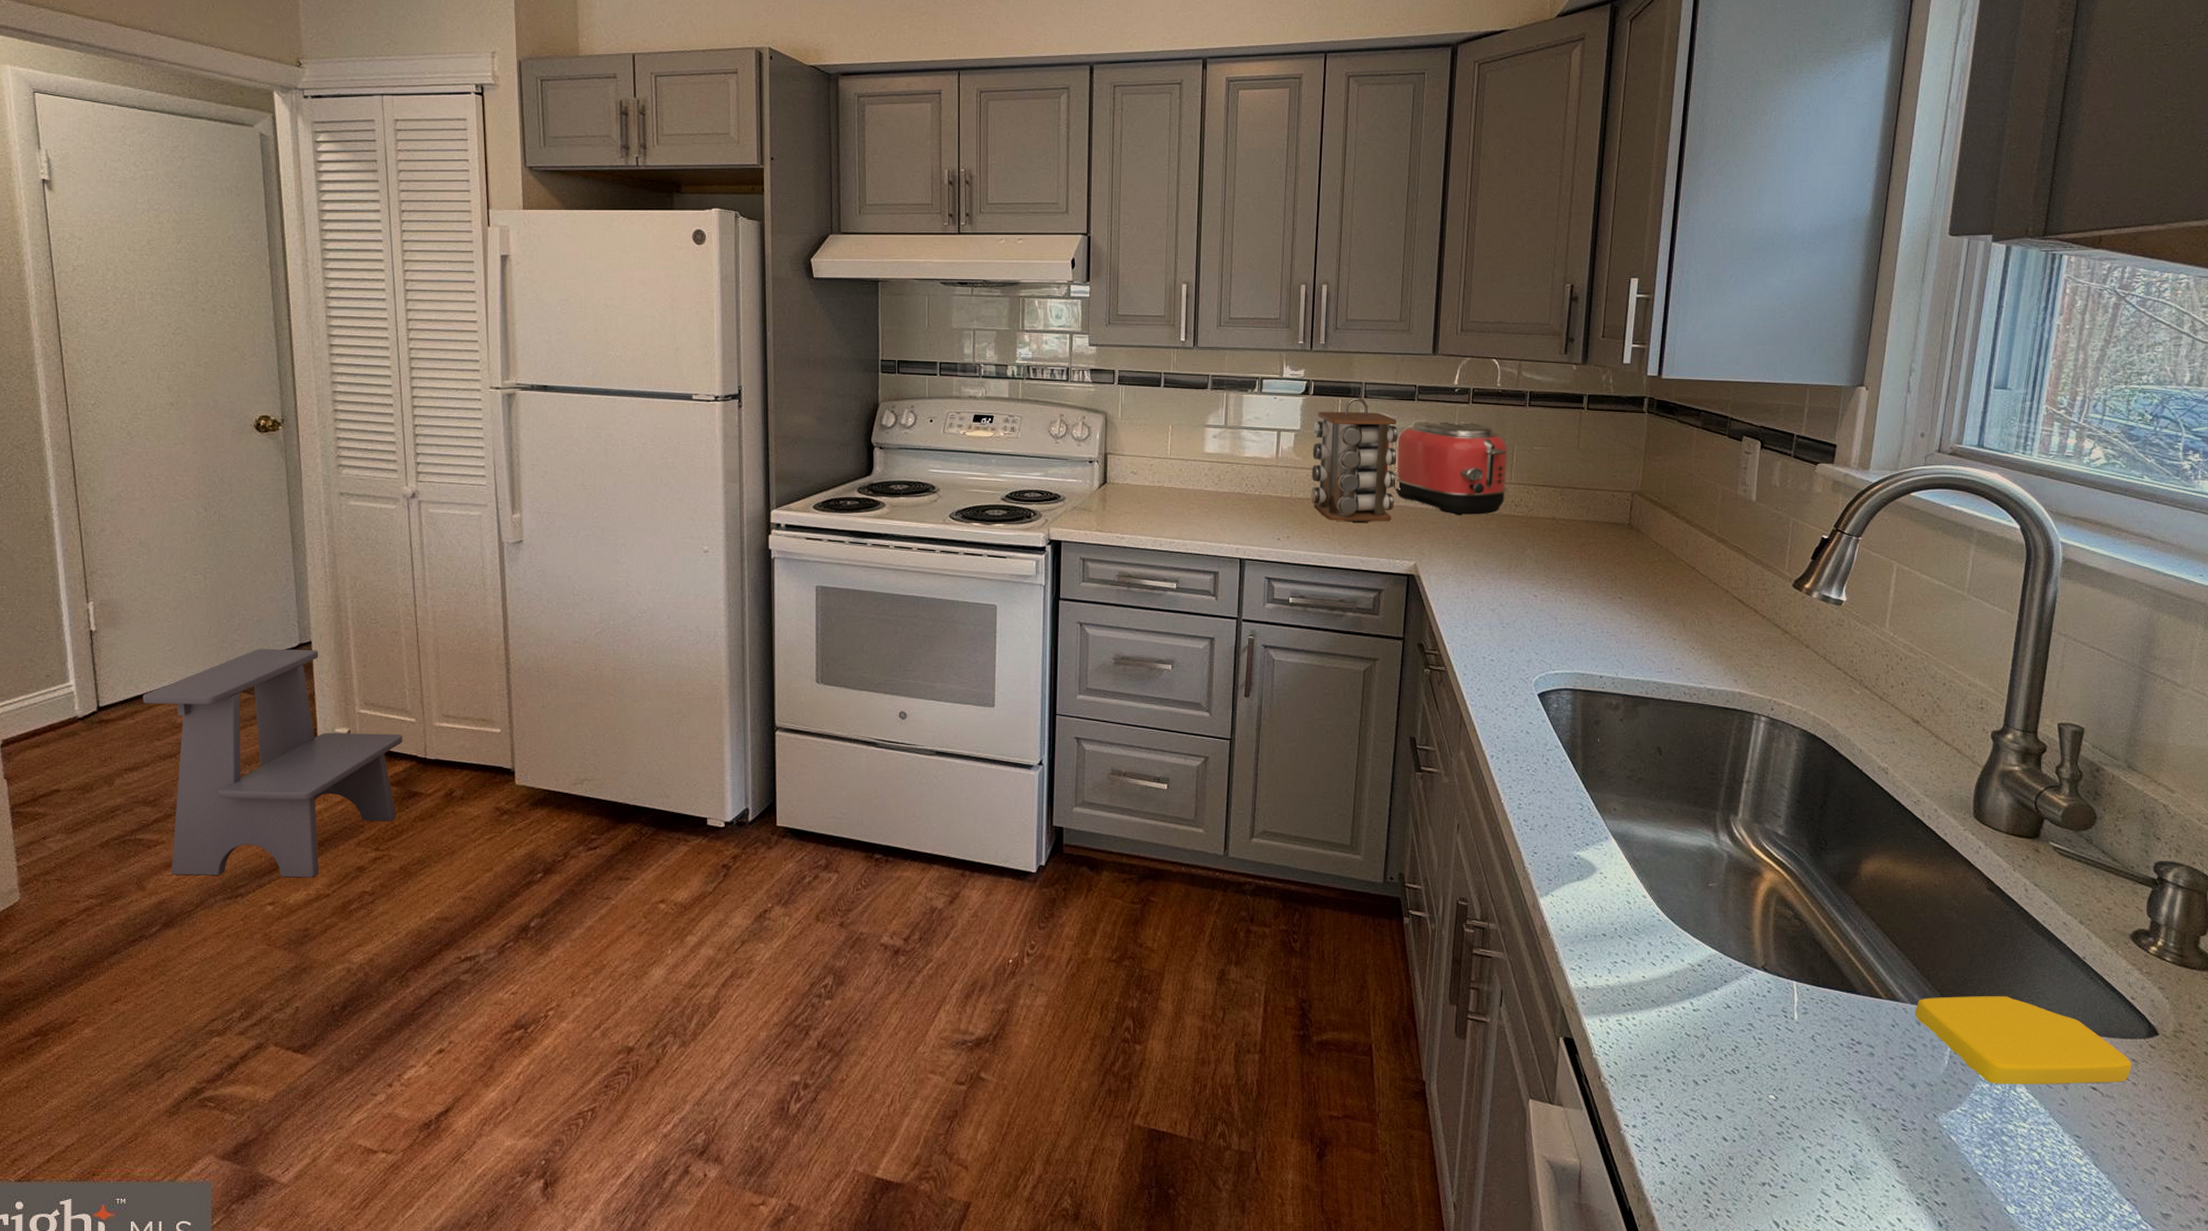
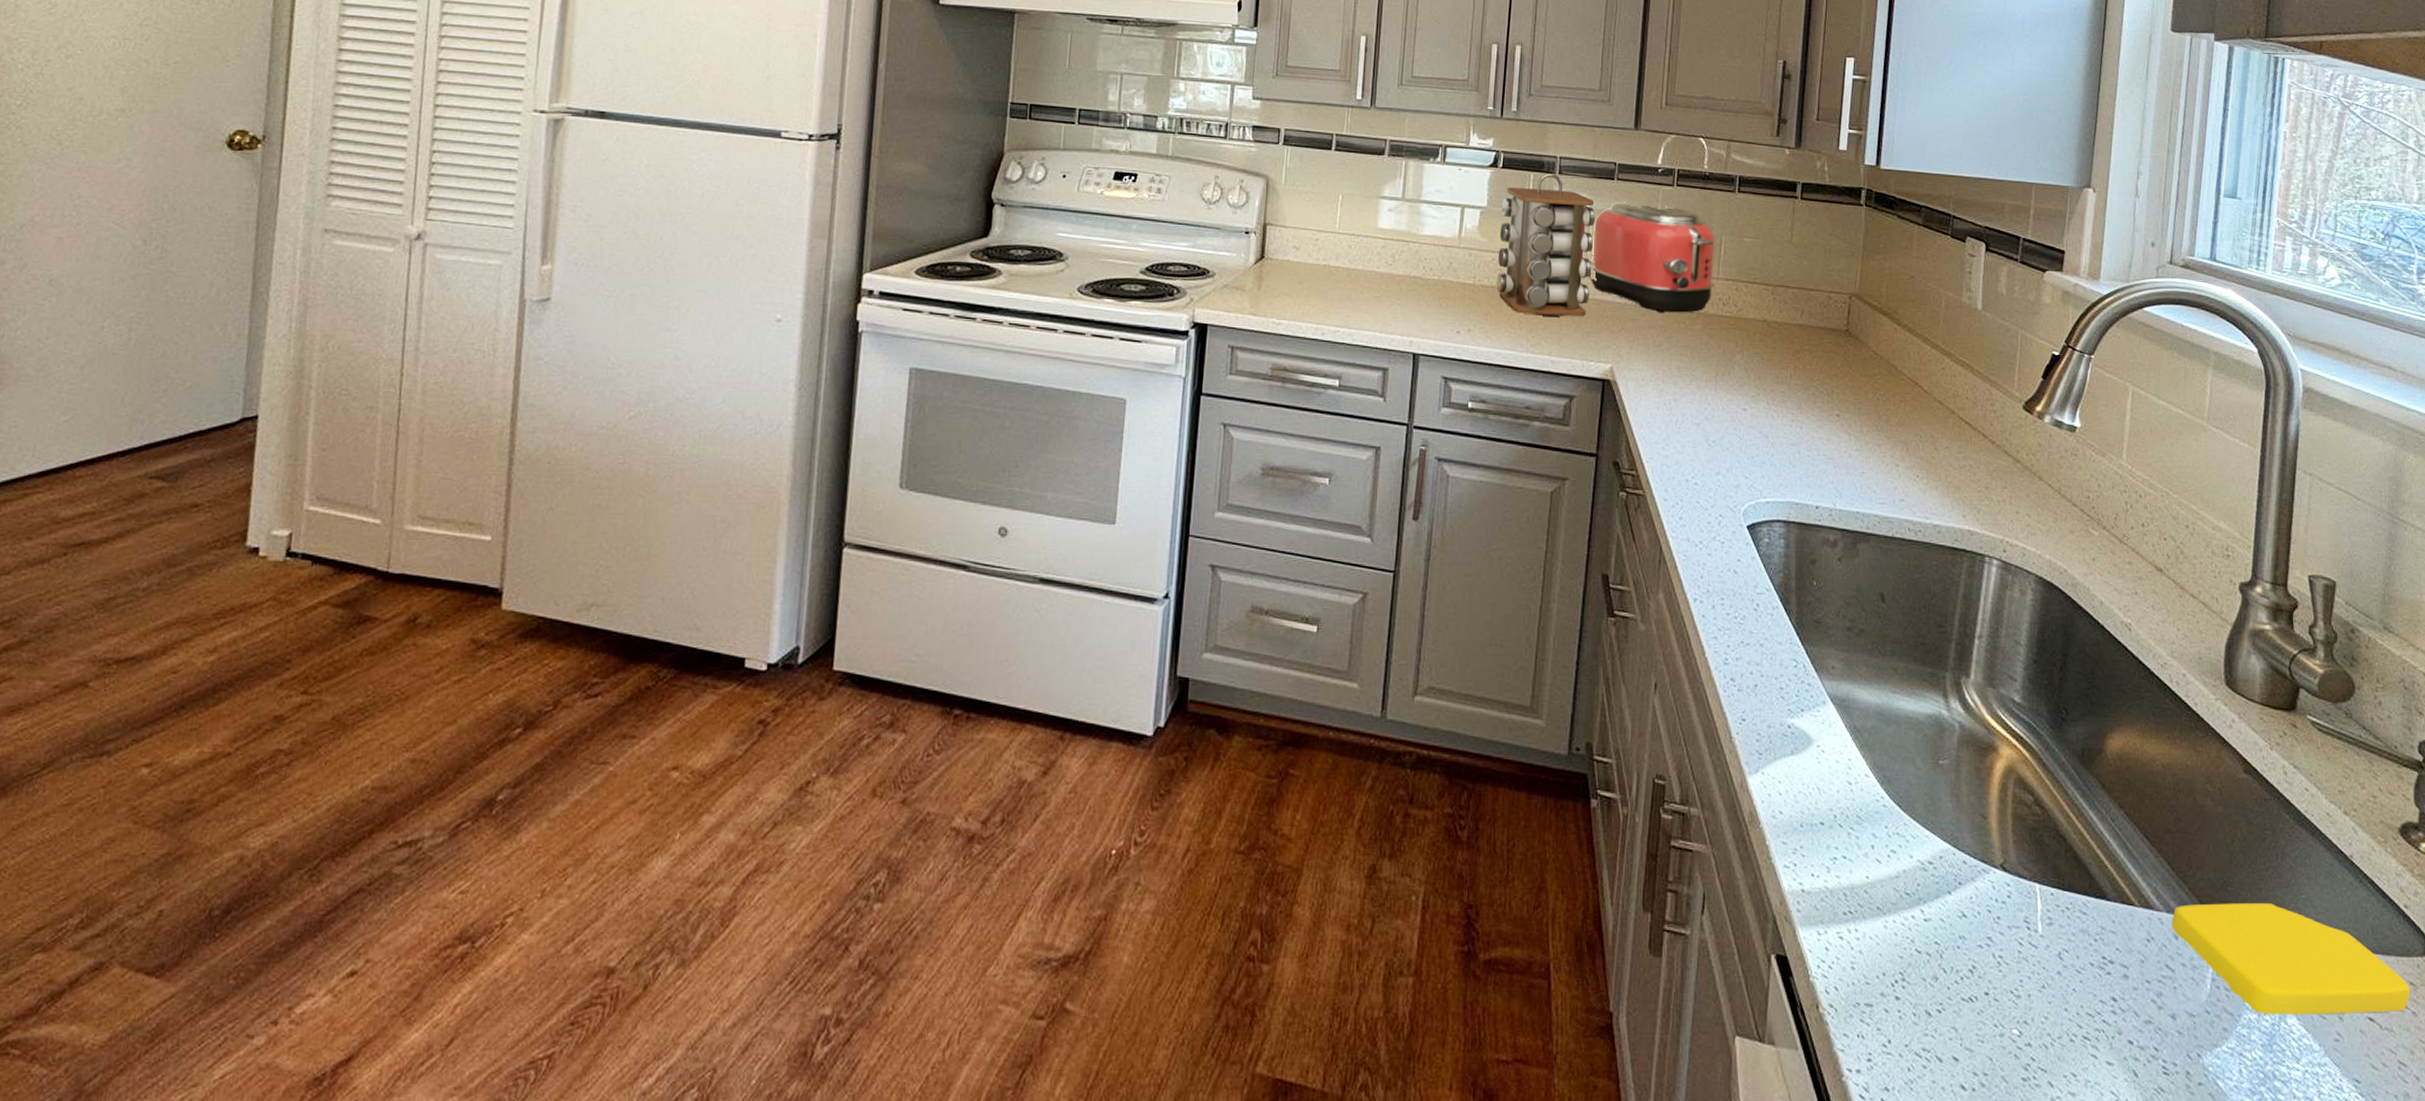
step stool: present [142,649,403,878] -> none [14,423,362,730]

